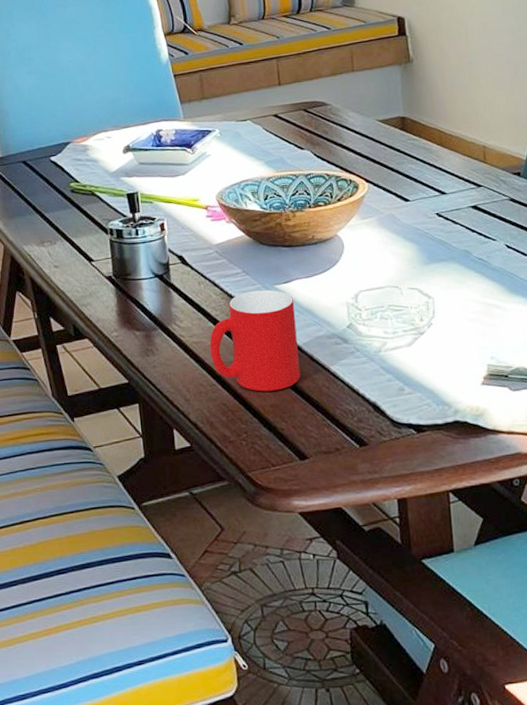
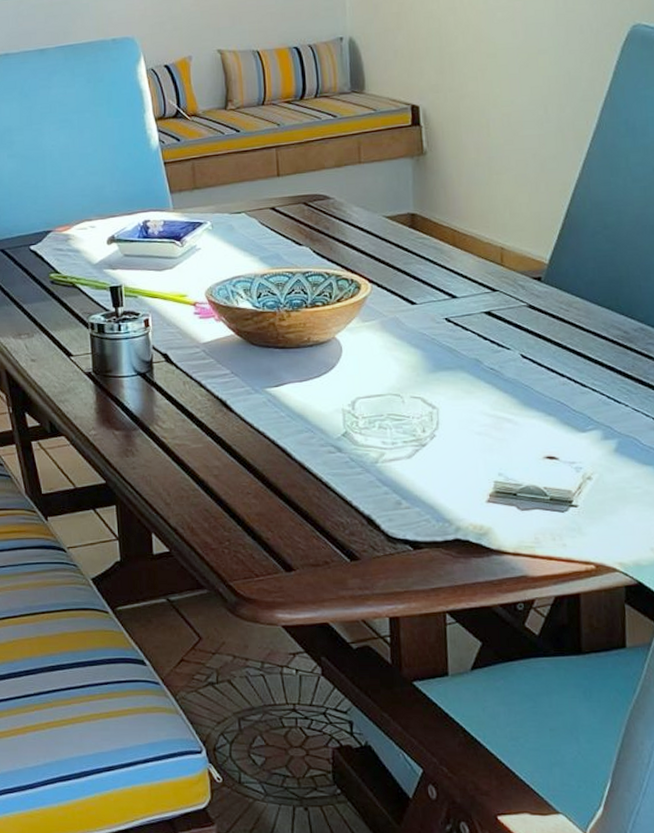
cup: present [209,289,301,392] -> none [193,392,290,499]

